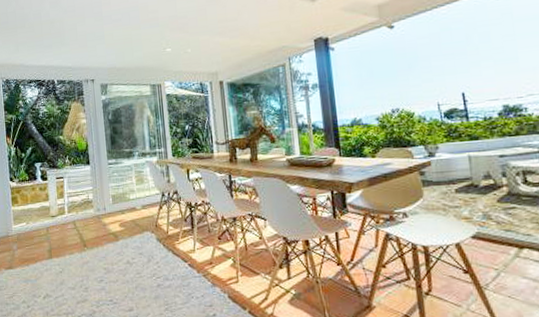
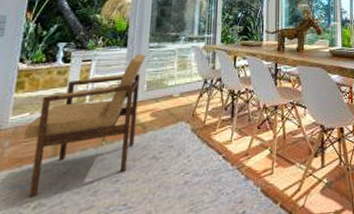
armchair: none [25,170,110,290] -> present [23,54,146,198]

